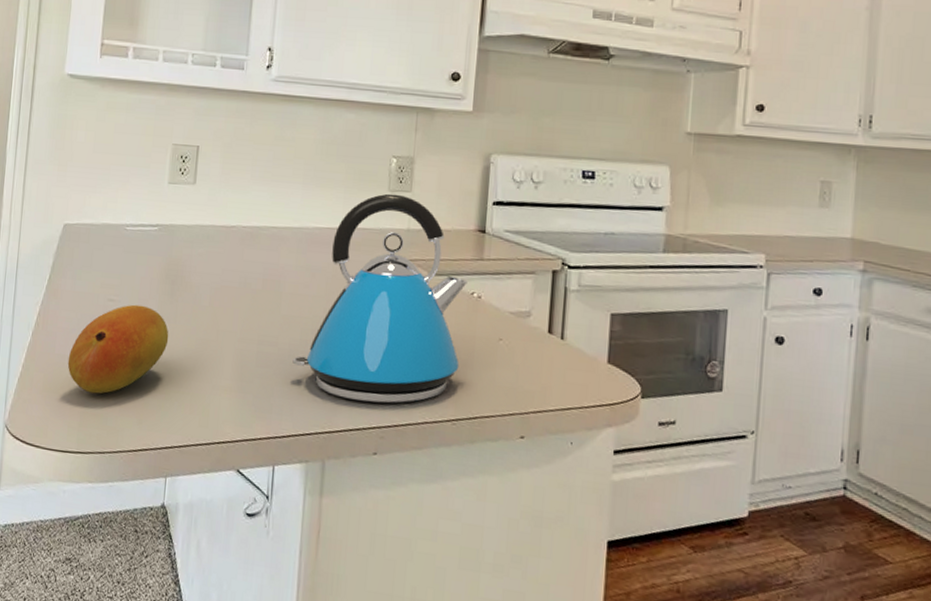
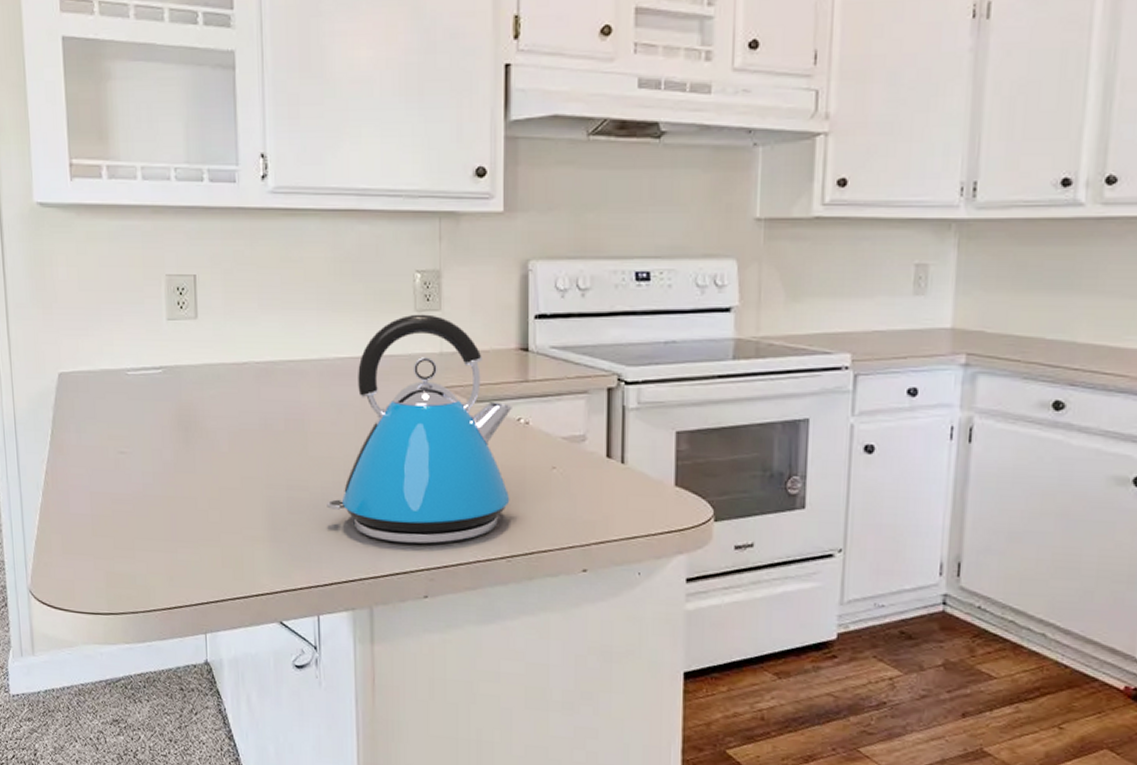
fruit: present [67,304,169,394] -> none [84,455,190,553]

